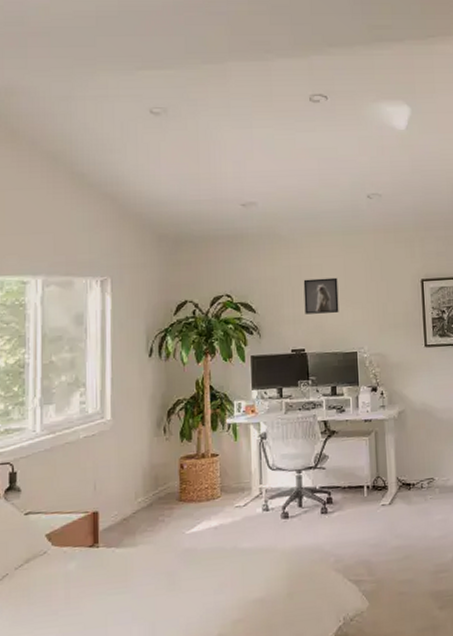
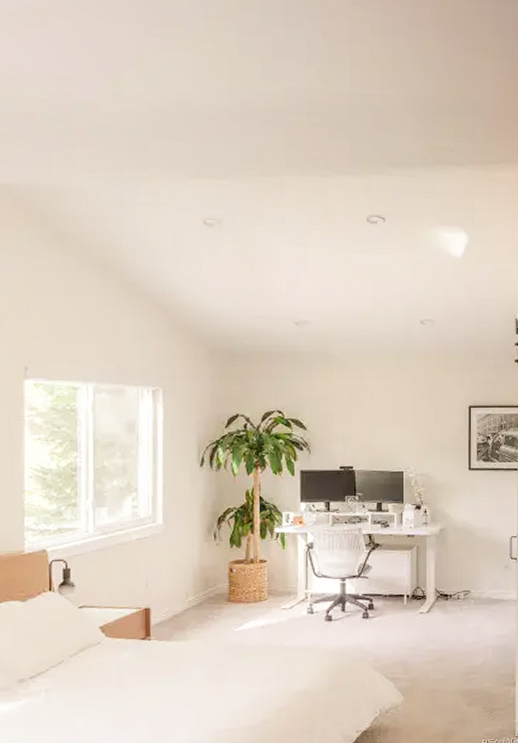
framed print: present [303,277,339,314] -> none [354,399,388,434]

